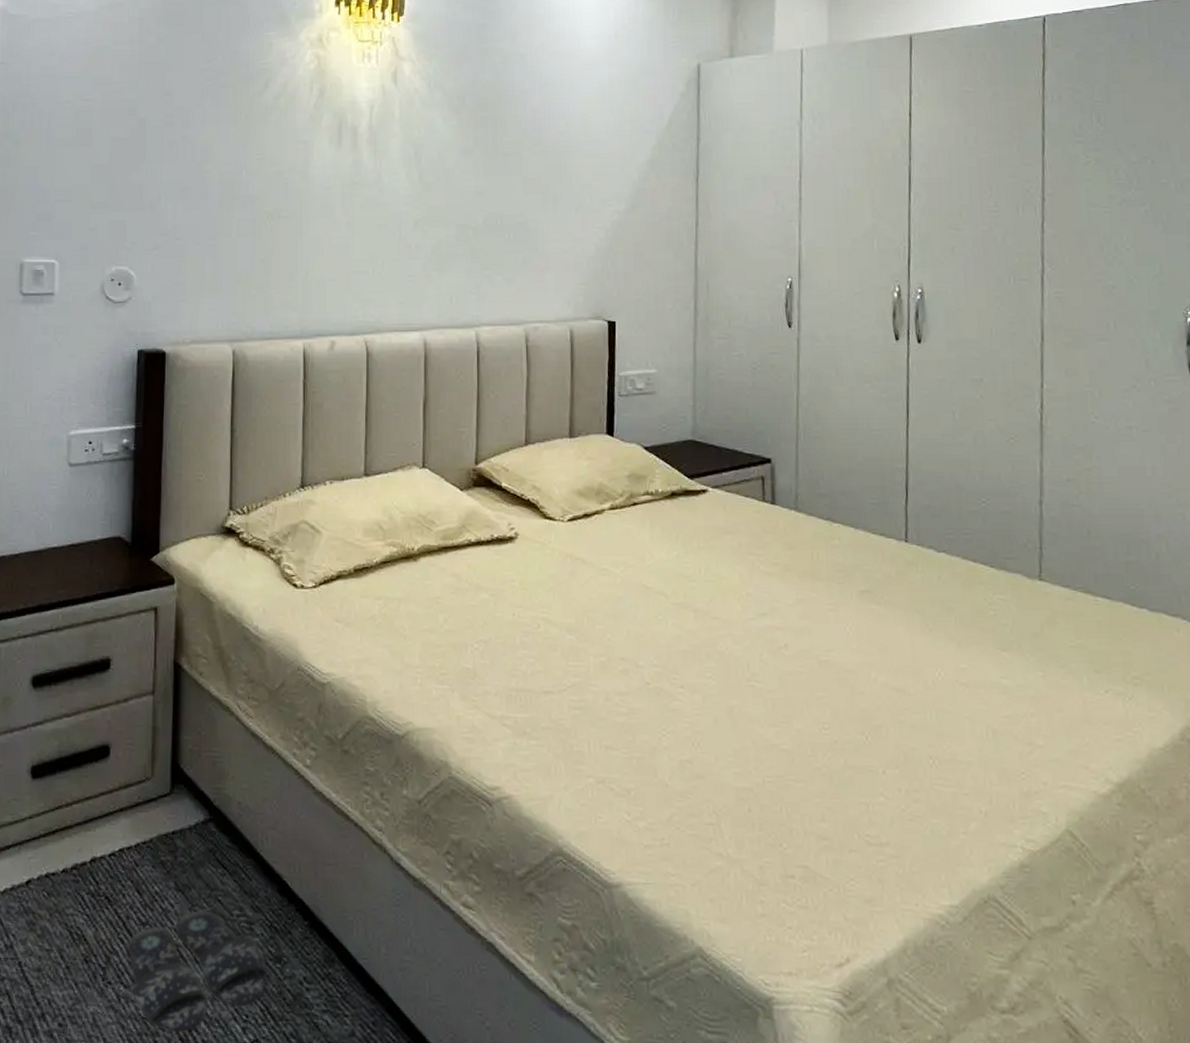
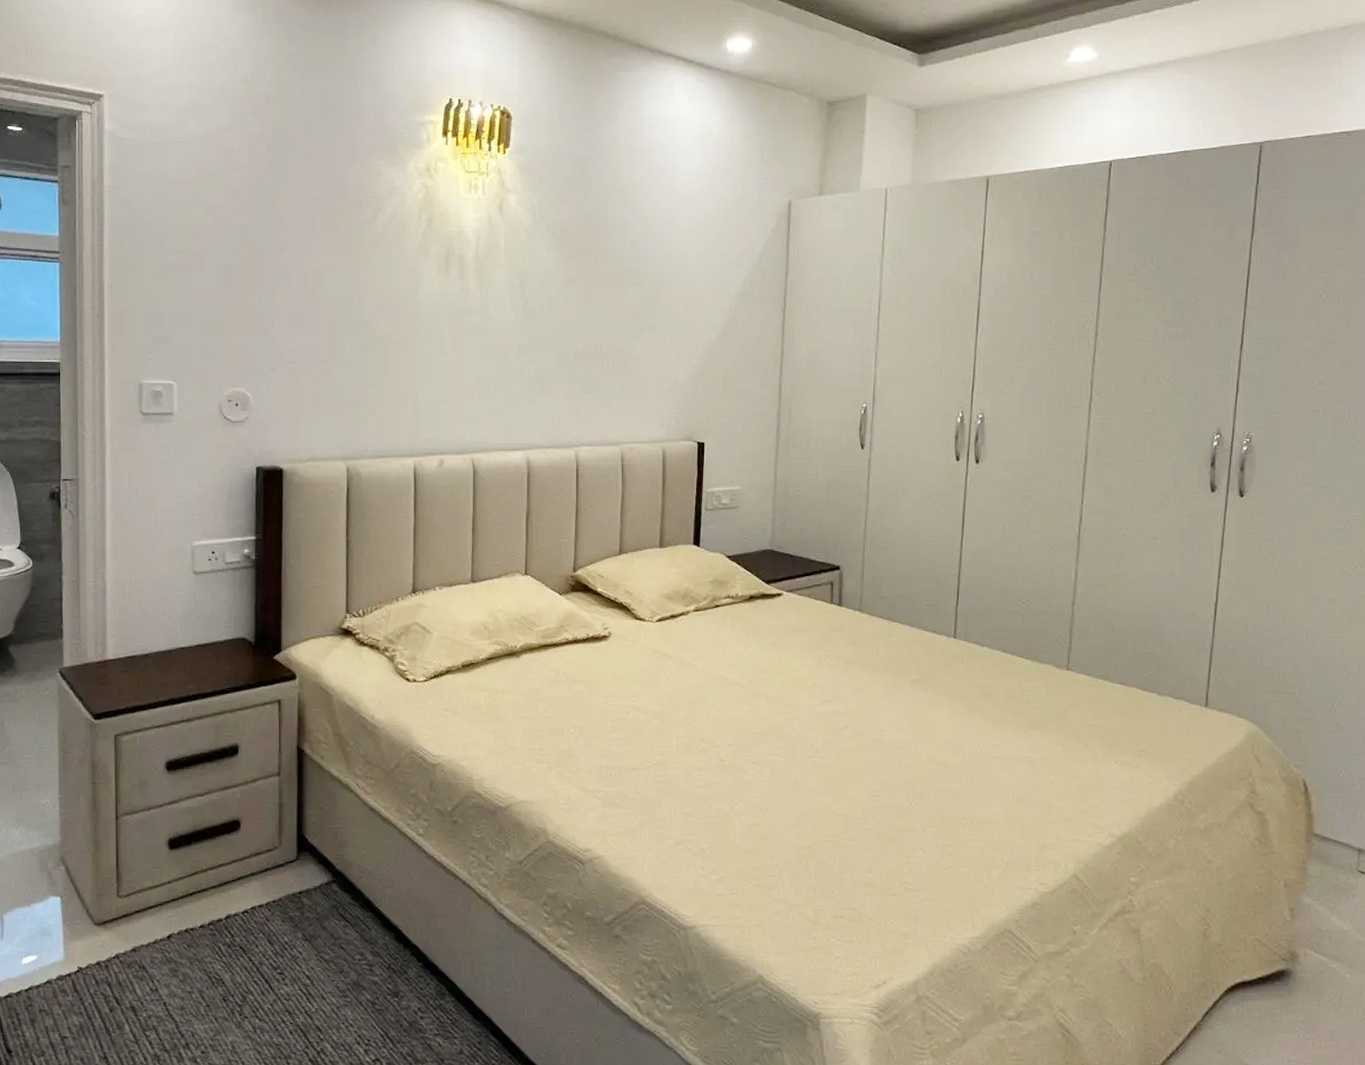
slippers: present [128,909,267,1032] -> none [262,955,386,1055]

